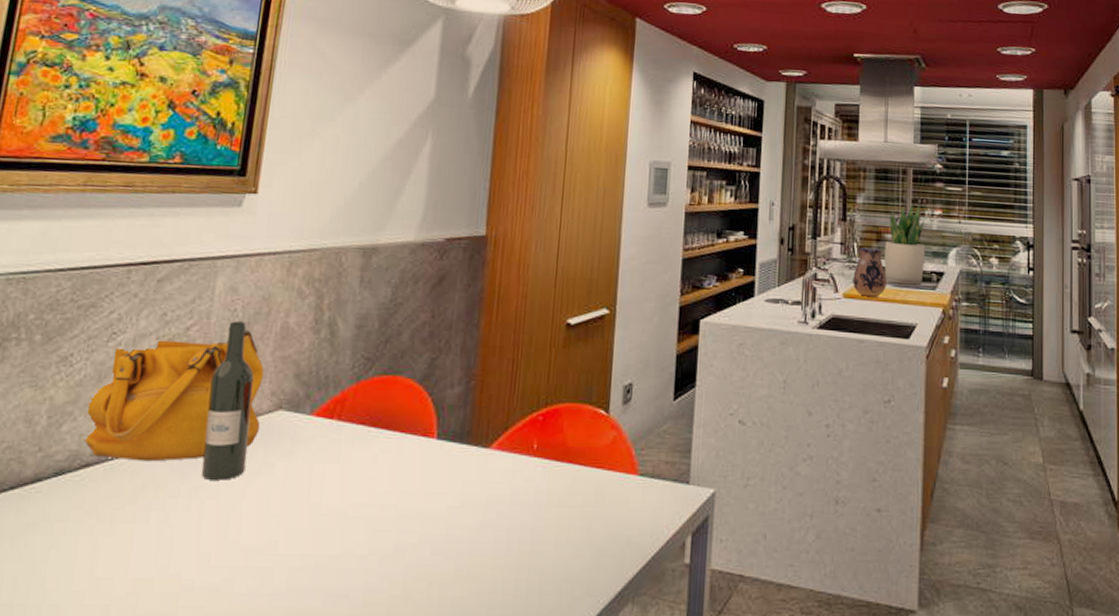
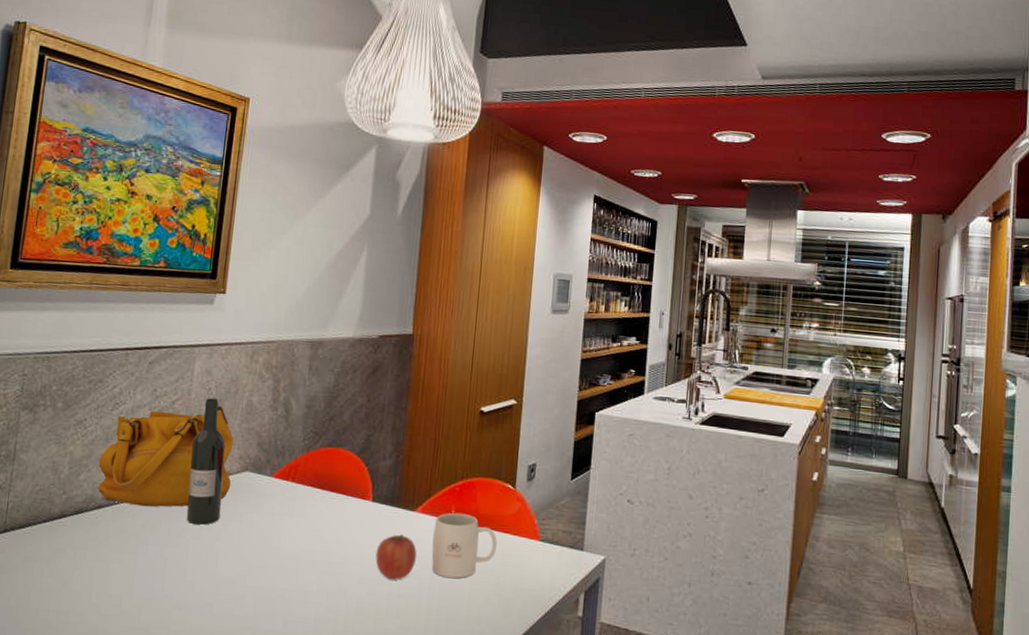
fruit: none [440,477,492,533] -> present [375,534,417,579]
mug: none [509,447,588,528] -> present [431,512,497,579]
ceramic pitcher: present [853,247,887,297] -> none [733,354,765,399]
planter: present [884,204,926,285] -> none [762,317,803,390]

